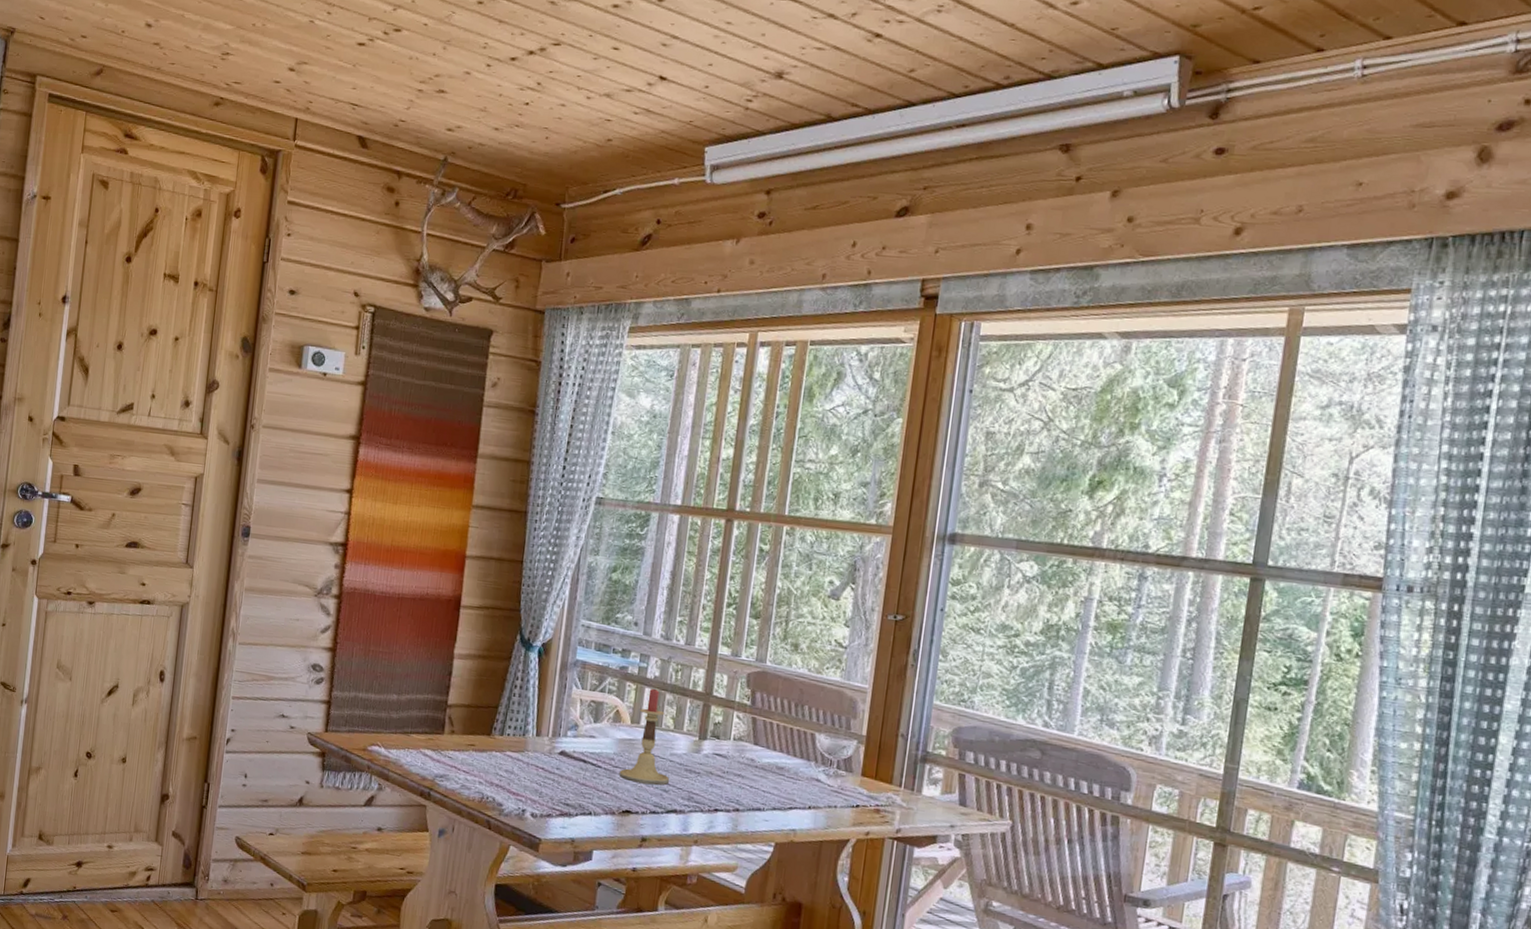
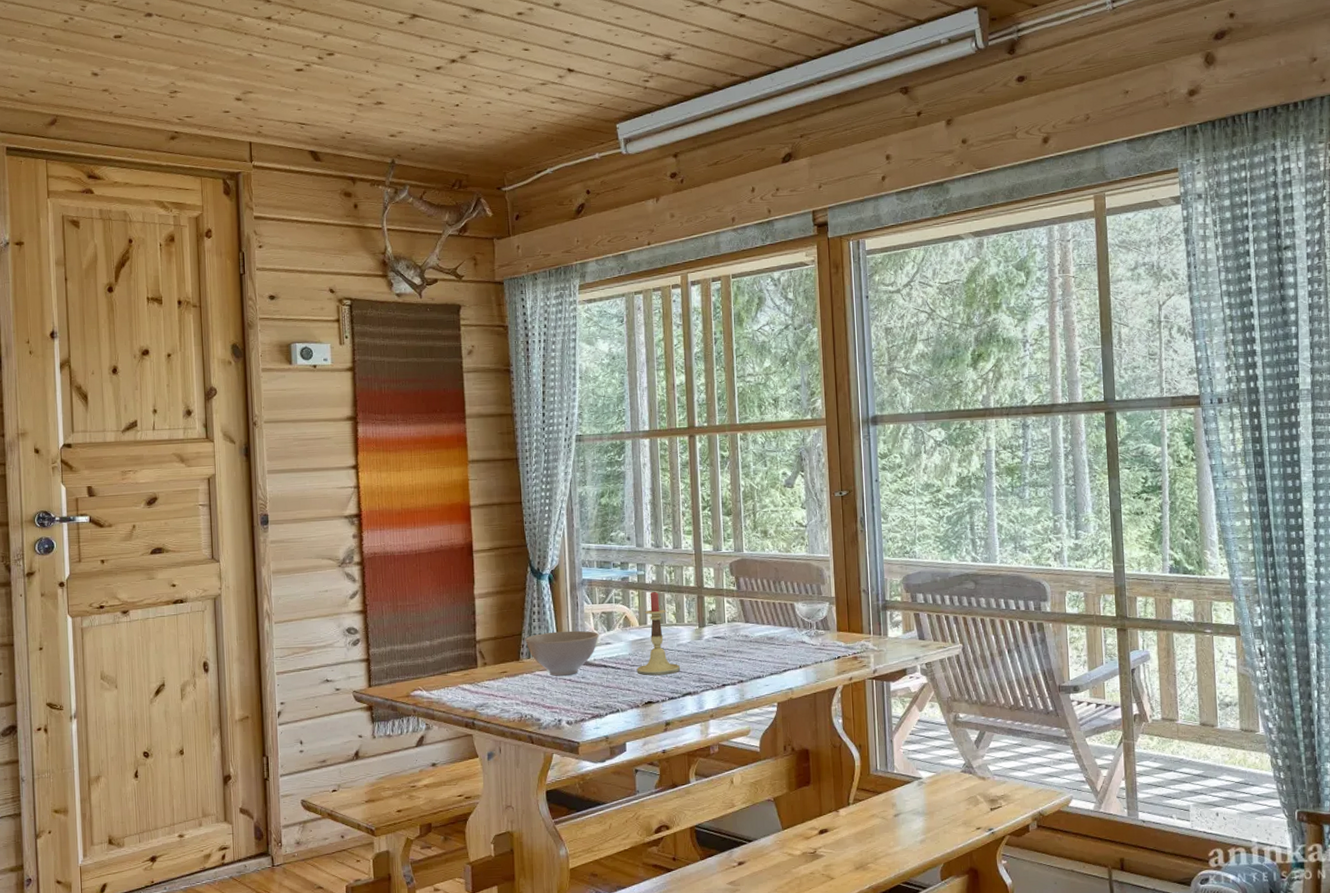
bowl: none [501,710,584,764] -> present [525,630,599,676]

